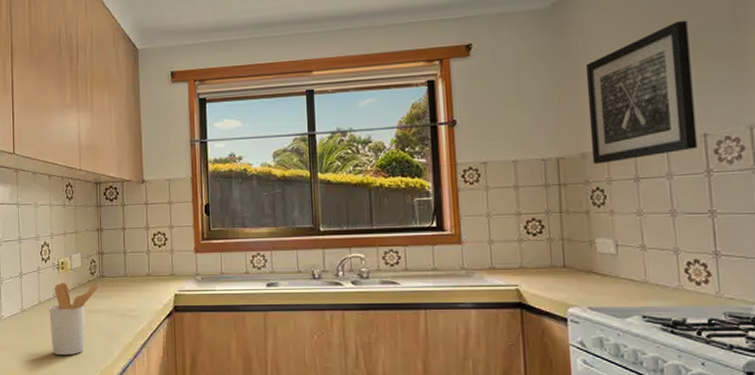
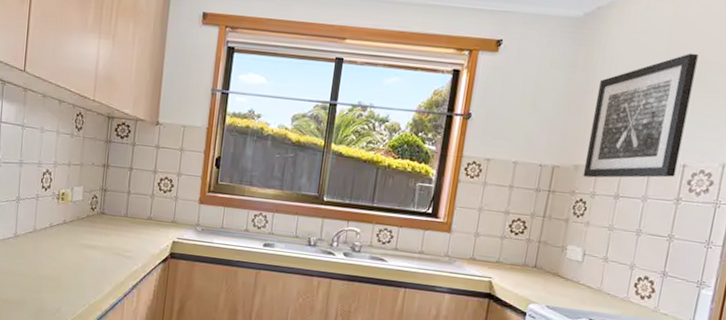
utensil holder: present [49,282,100,356] -> none [42,213,99,286]

